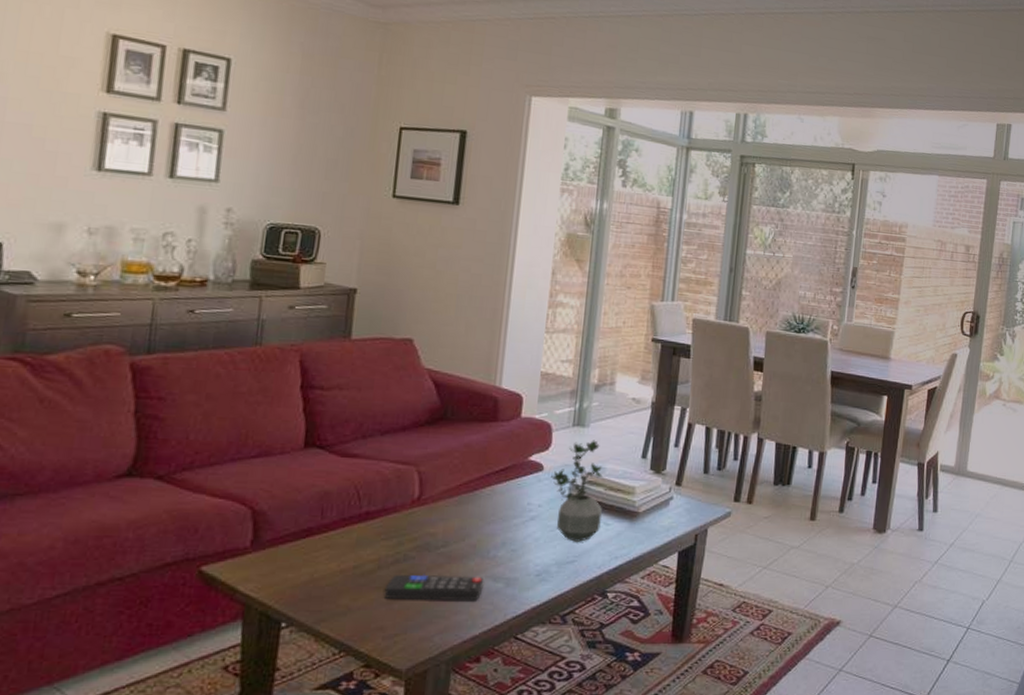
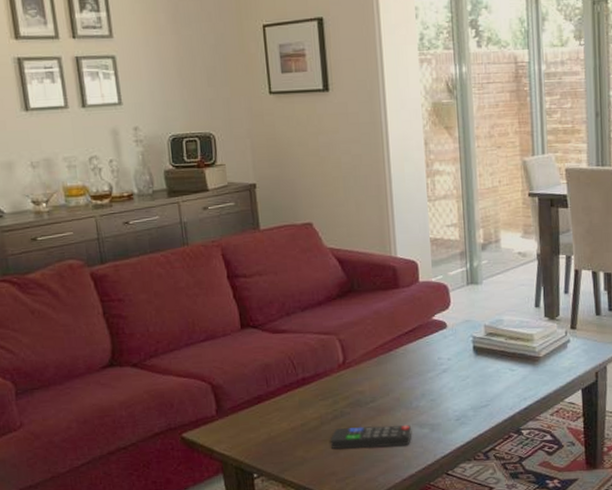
potted plant: present [551,440,603,542] -> none [455,295,506,388]

